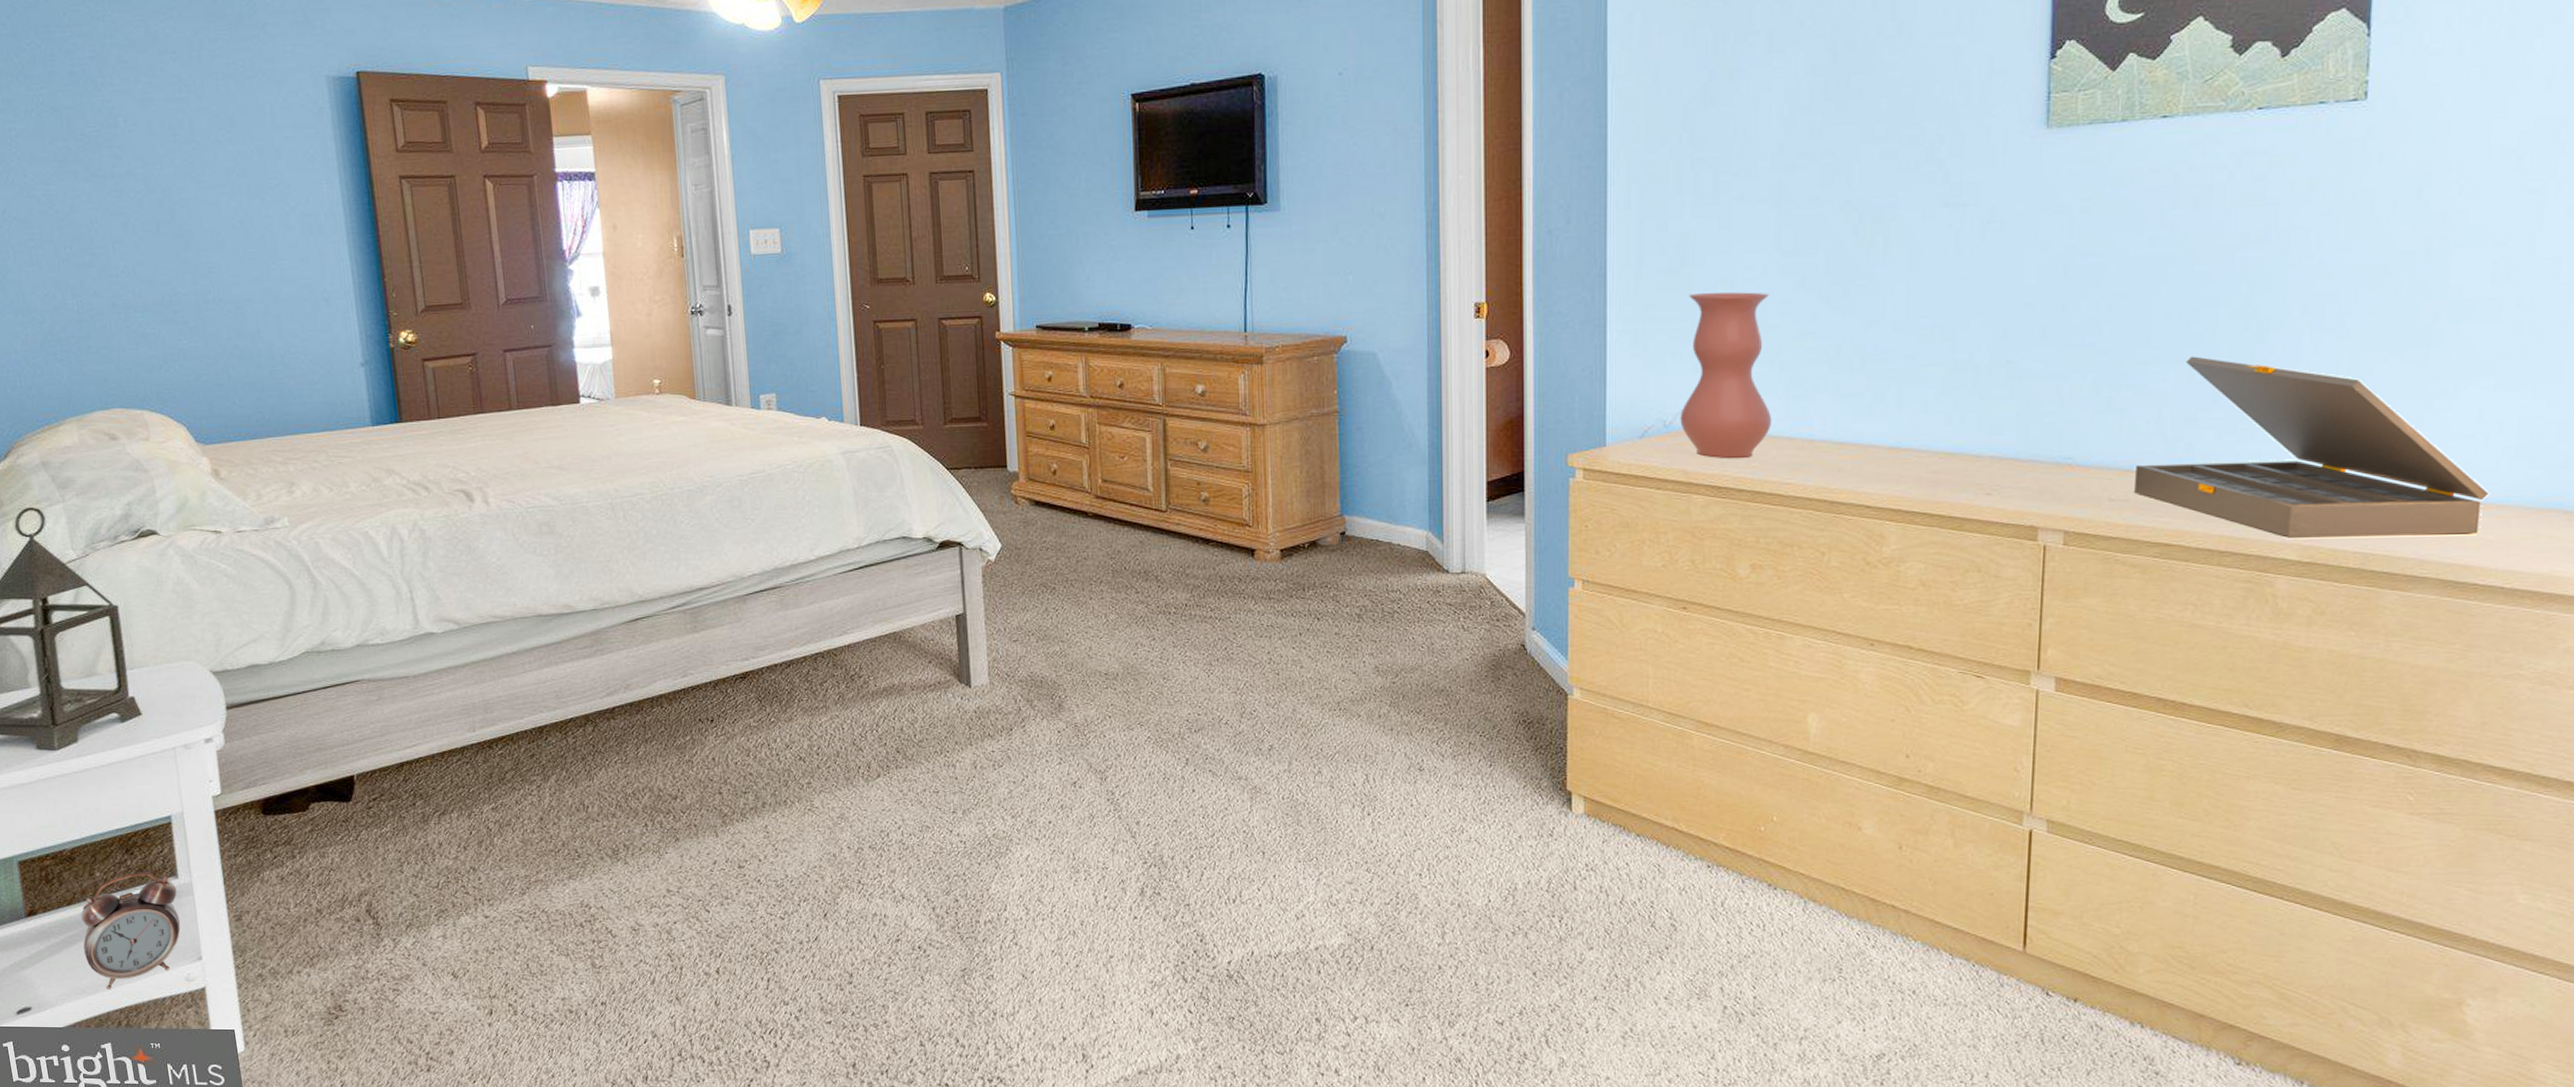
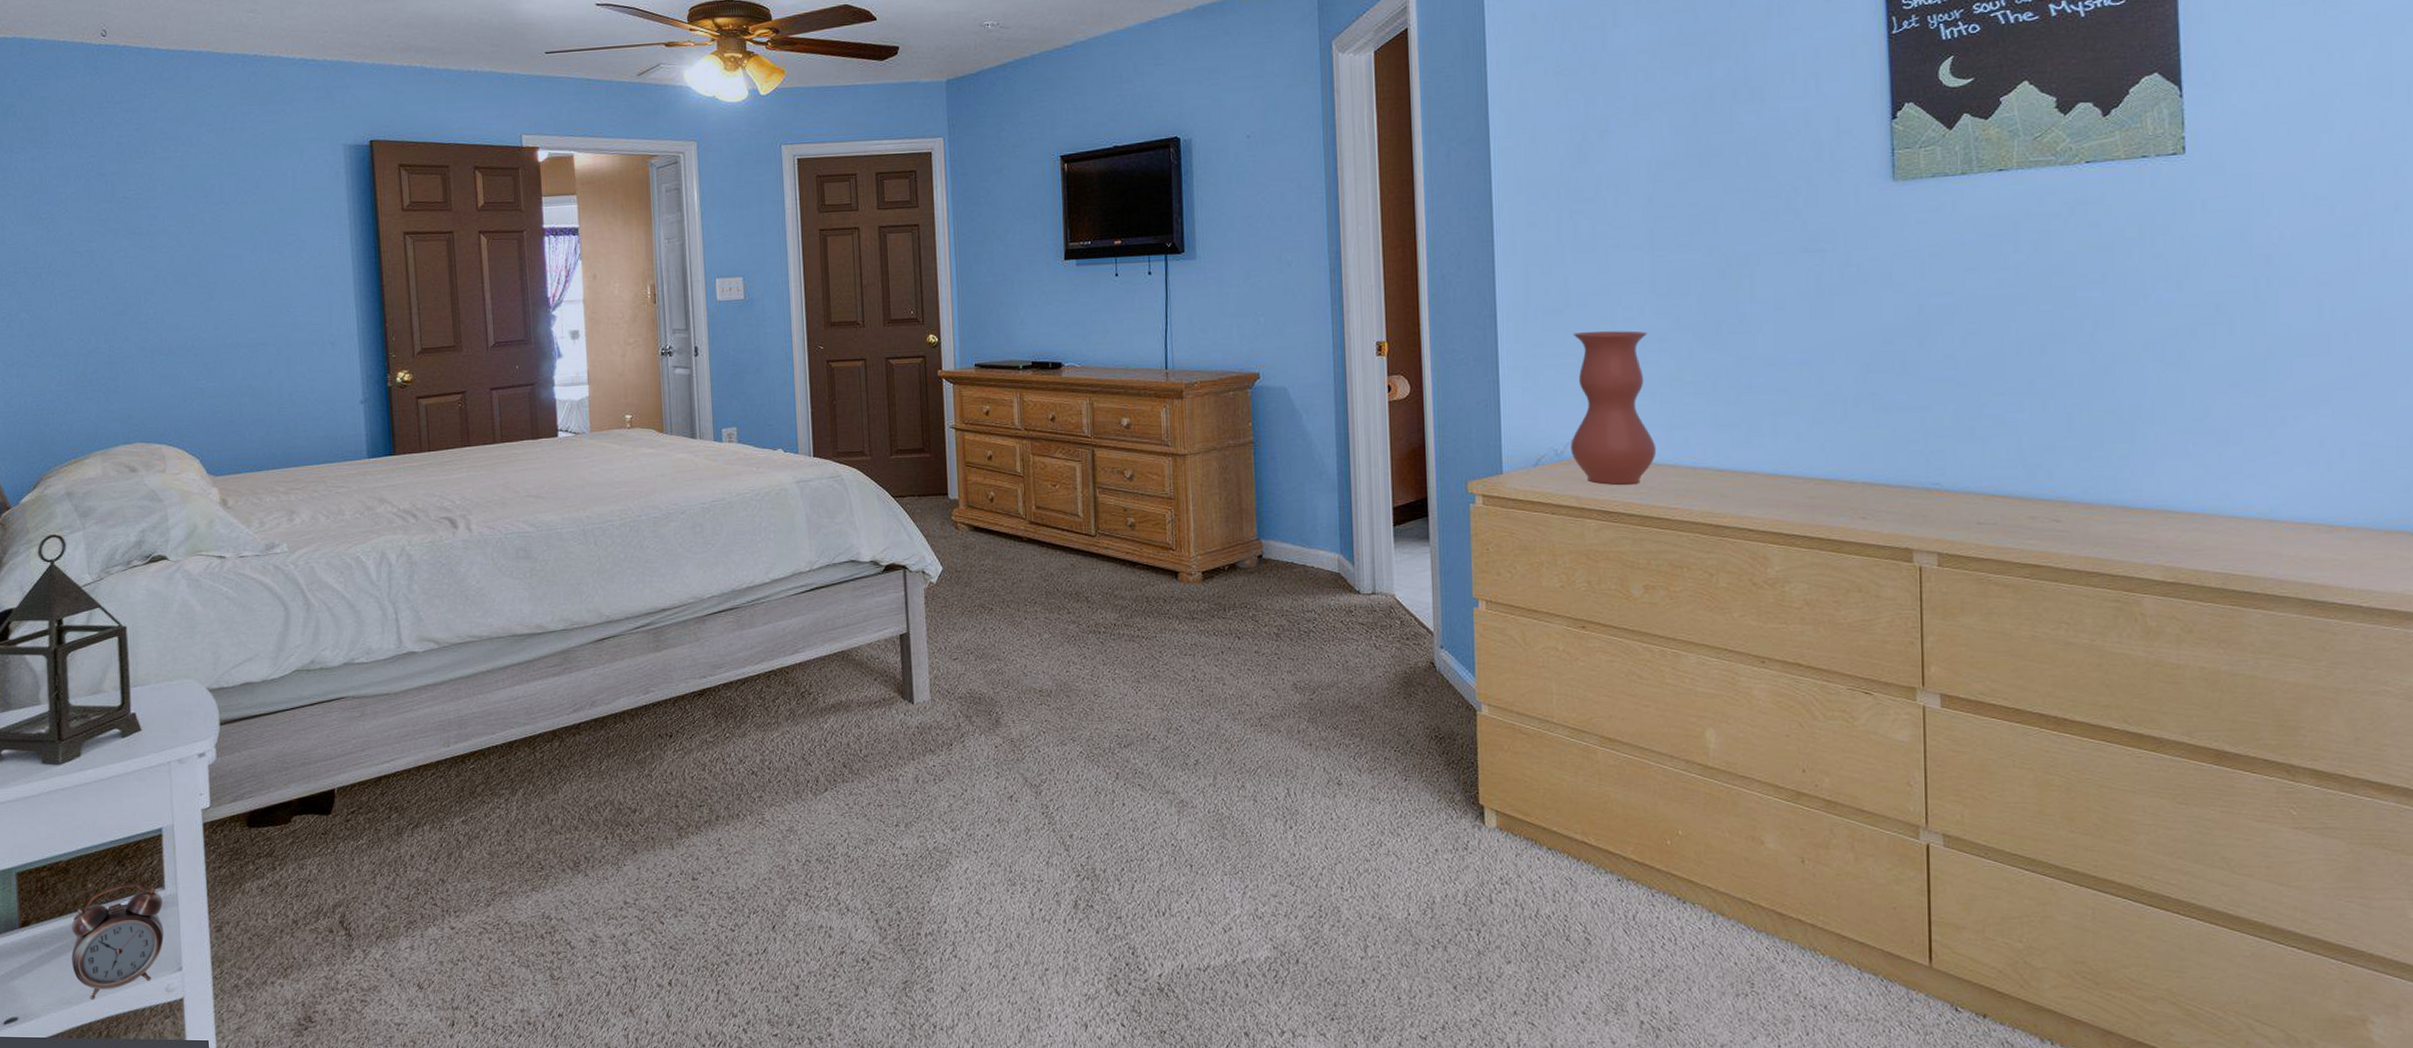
jewelry box: present [2134,356,2489,538] -> none [2001,388,2338,559]

